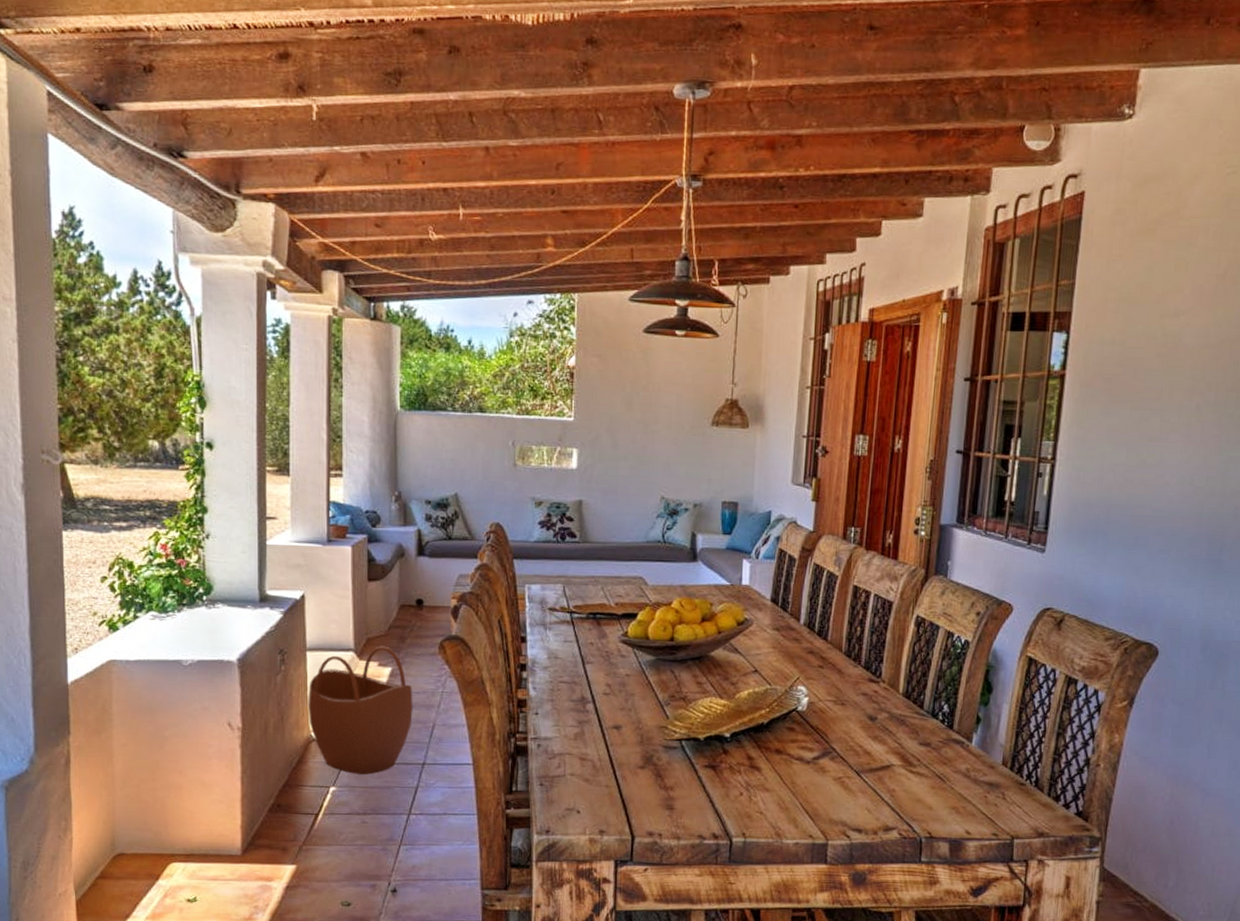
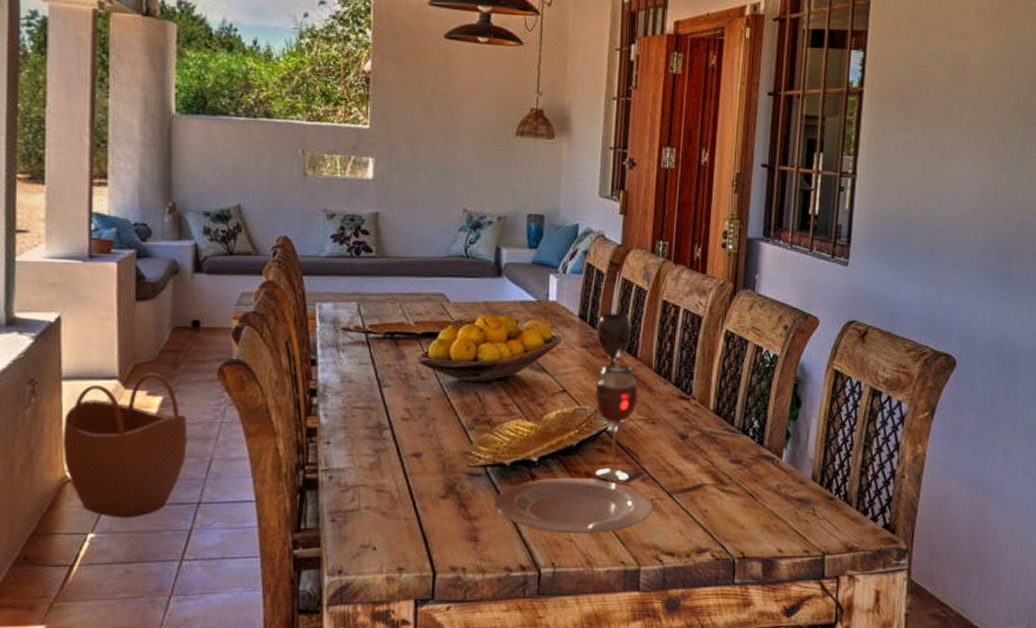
plate: none [689,753,842,808] -> present [494,477,654,534]
wineglass: none [785,646,828,759] -> present [594,364,638,481]
wine glass: none [788,597,822,648] -> present [597,313,631,365]

